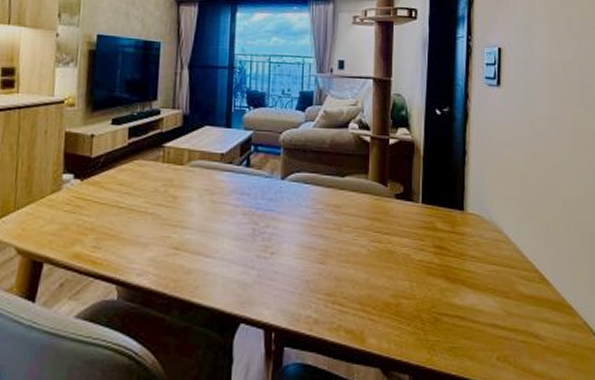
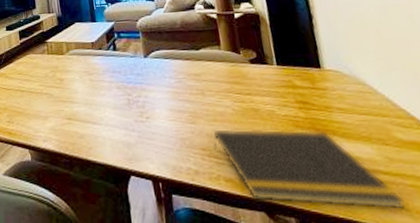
notepad: none [340,271,514,366] -> present [212,128,406,210]

